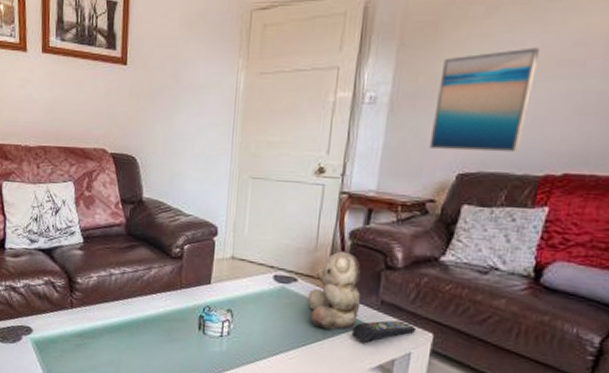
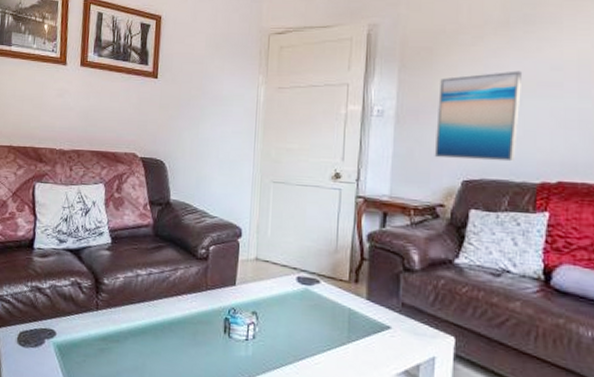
teddy bear: present [308,251,361,330] -> none [331,253,382,334]
remote control: present [351,320,417,343] -> none [375,323,439,347]

